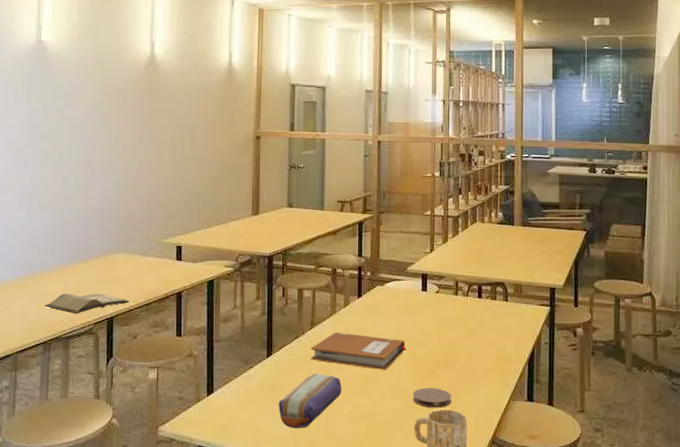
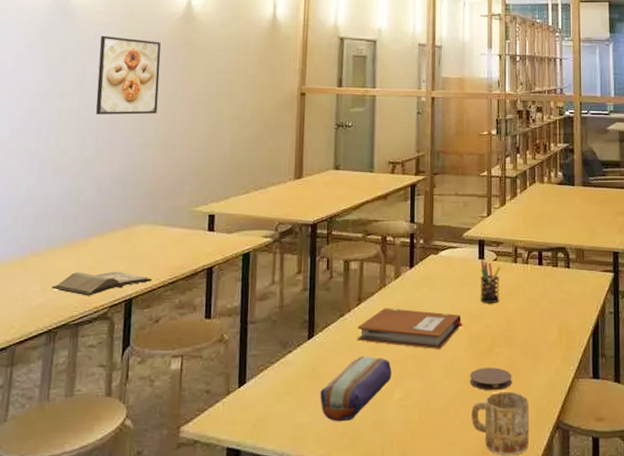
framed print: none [74,83,129,156] -> present [96,35,161,115]
pen holder: none [423,292,443,331] -> present [480,260,501,303]

